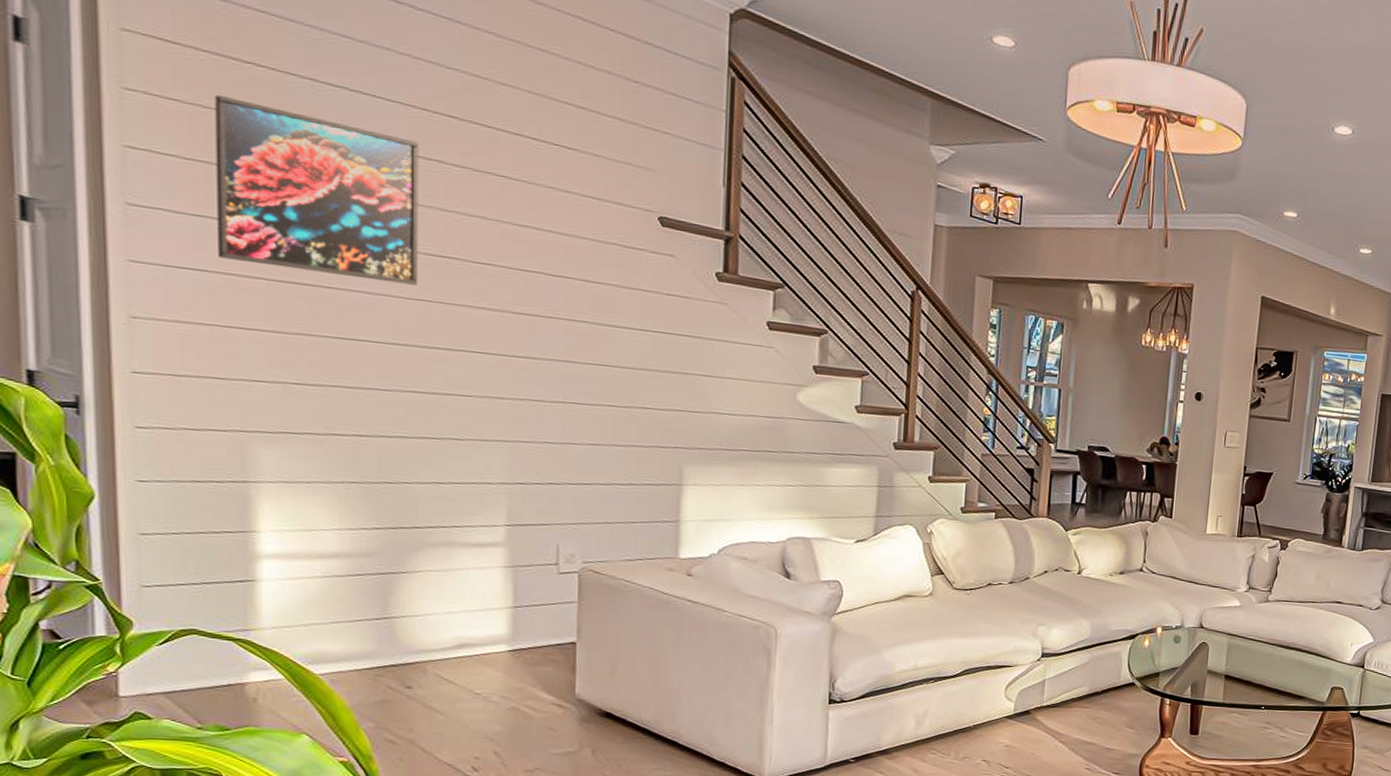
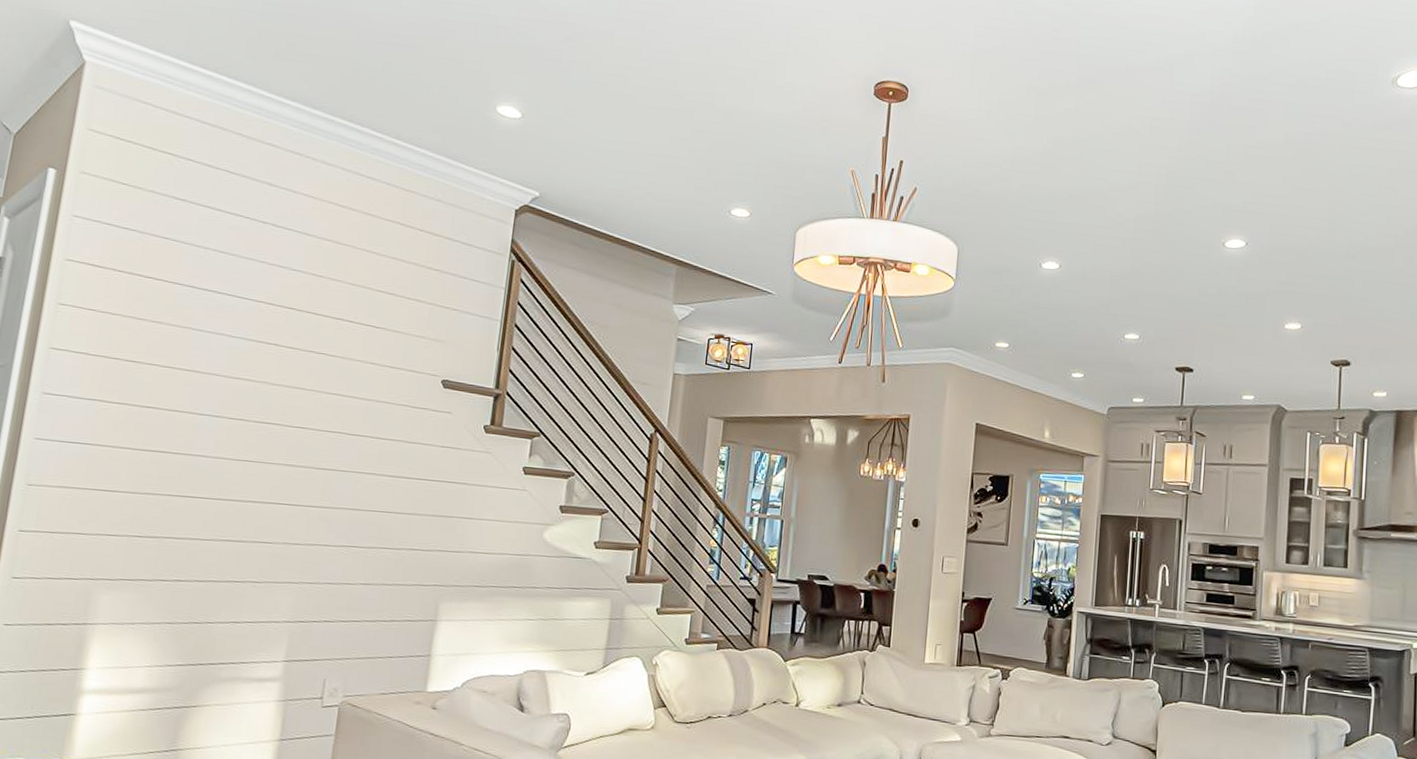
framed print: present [214,94,419,286] -> none [100,303,263,449]

